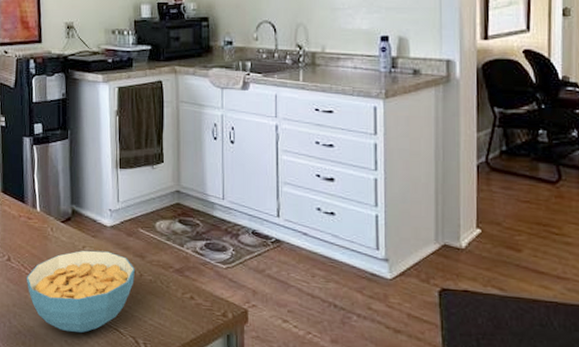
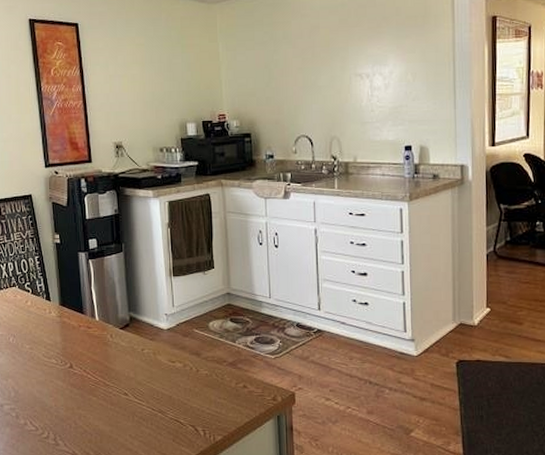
cereal bowl: present [26,250,135,333] -> none [89,352,192,427]

